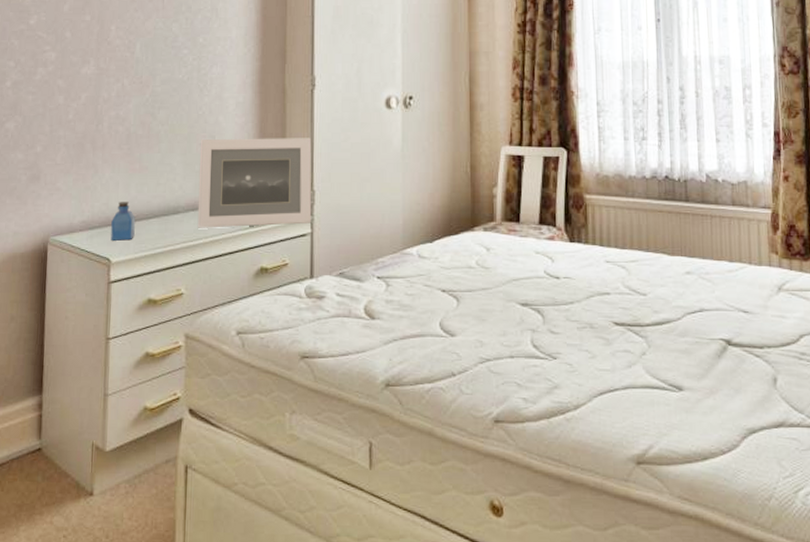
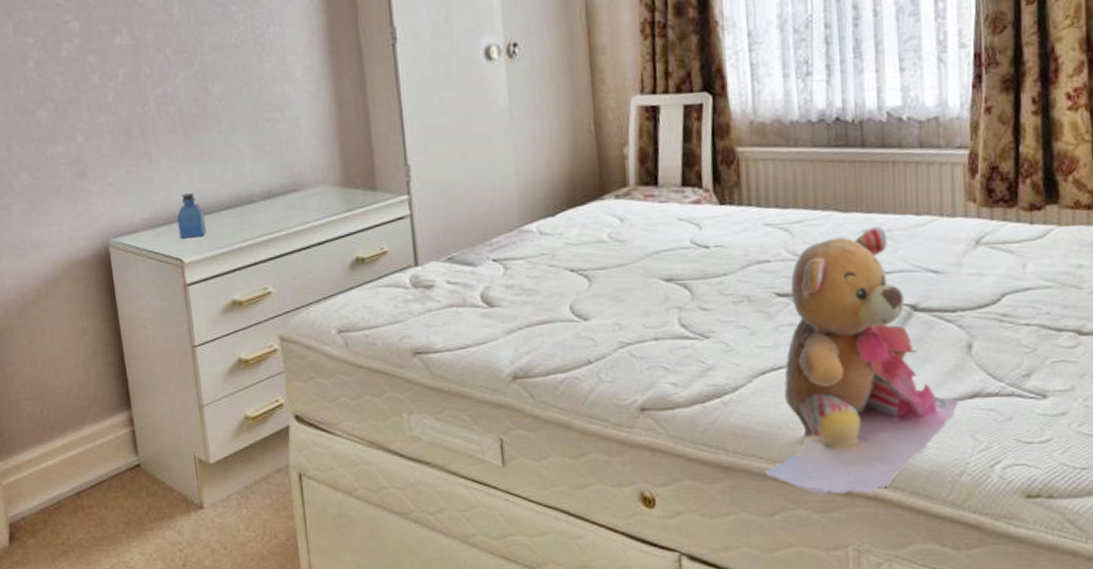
picture frame: present [197,138,312,228] -> none [266,103,410,218]
teddy bear: none [600,269,766,513] -> present [764,226,959,496]

